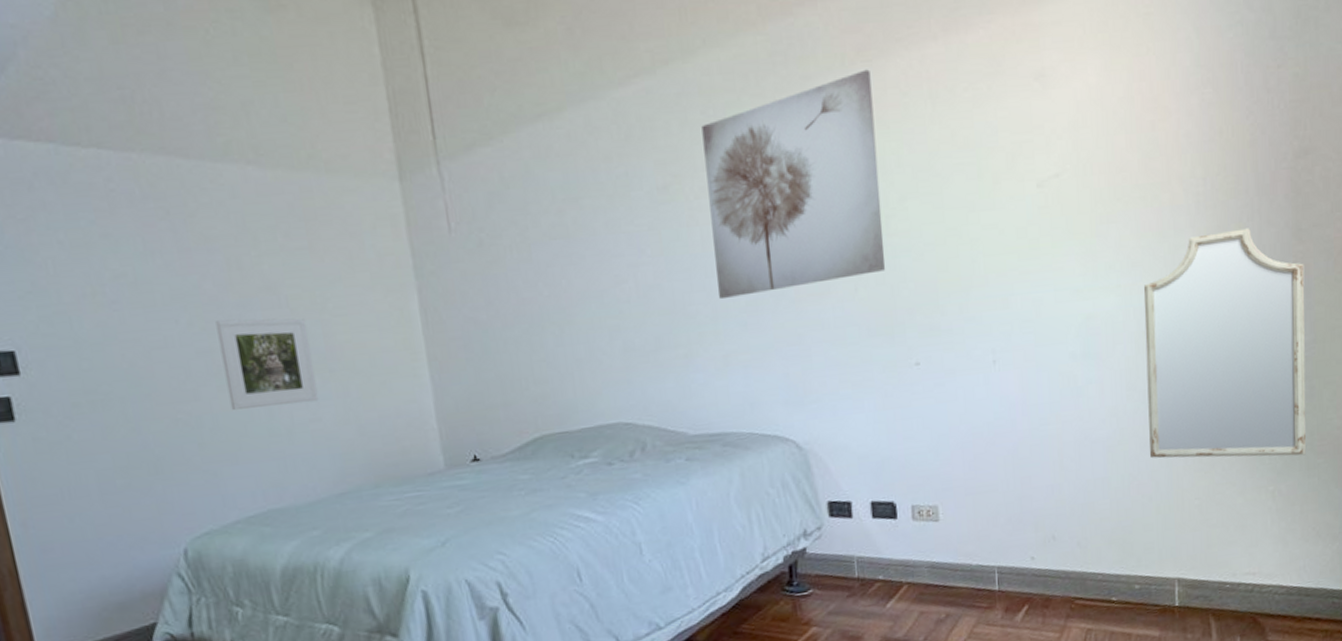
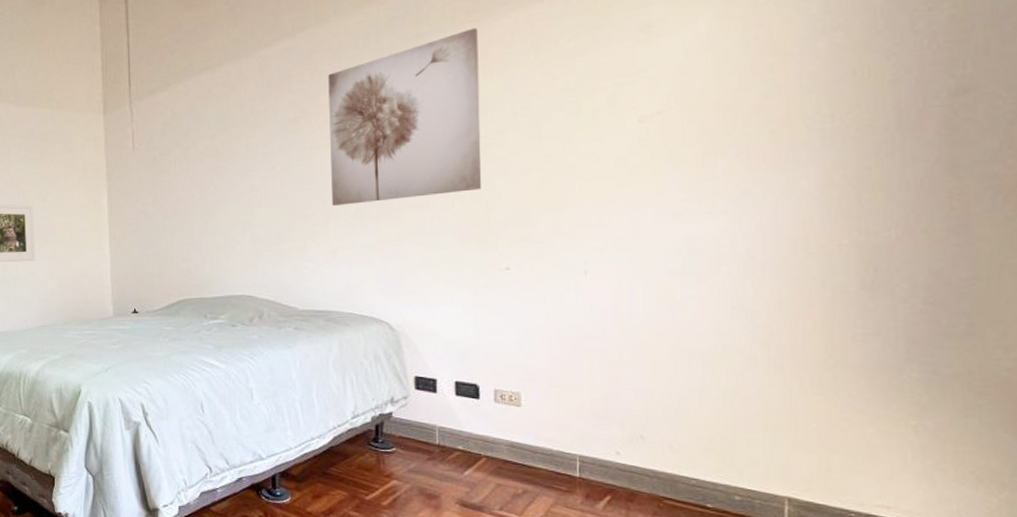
home mirror: present [1144,228,1306,459] -> none [755,163,963,394]

